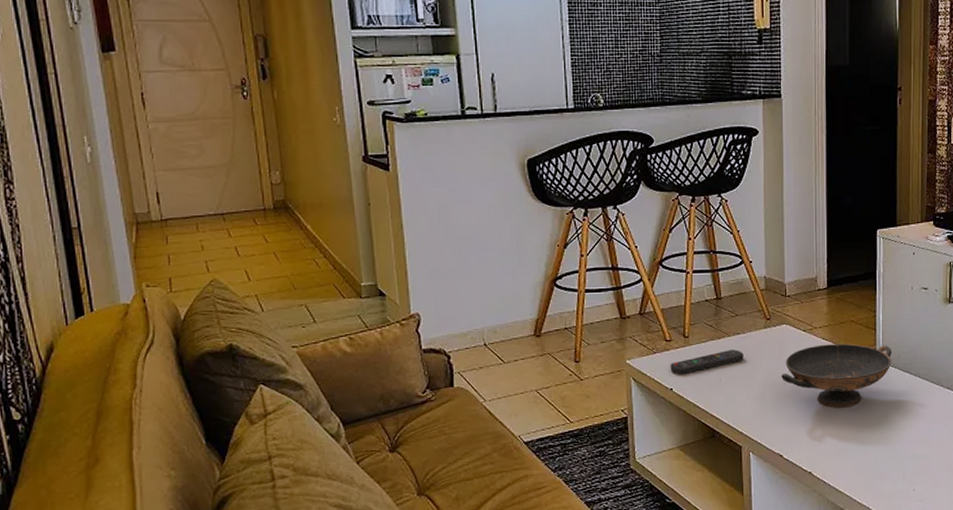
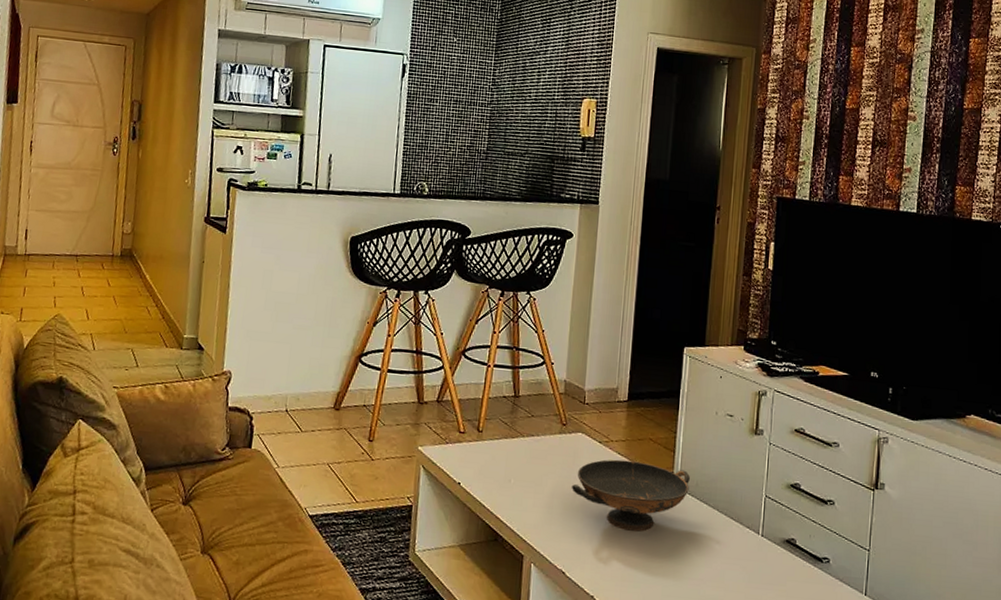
remote control: present [670,349,744,375] -> none [460,450,536,471]

